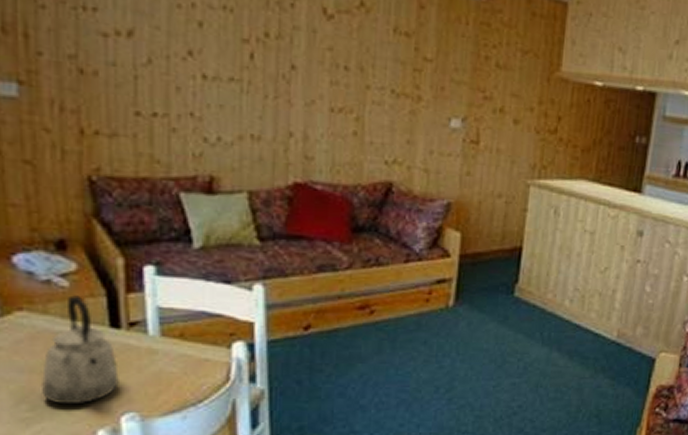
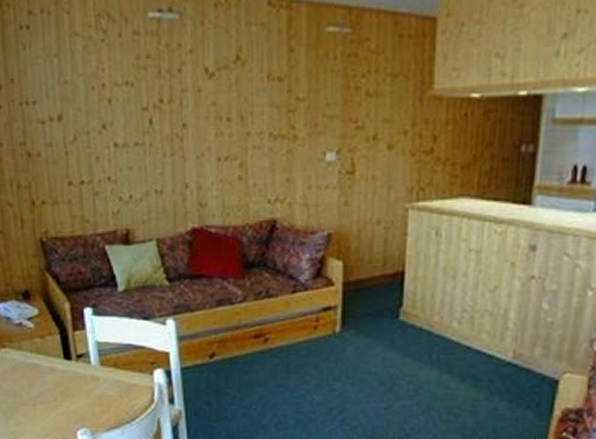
kettle: present [40,295,119,405] -> none [21,334,74,421]

